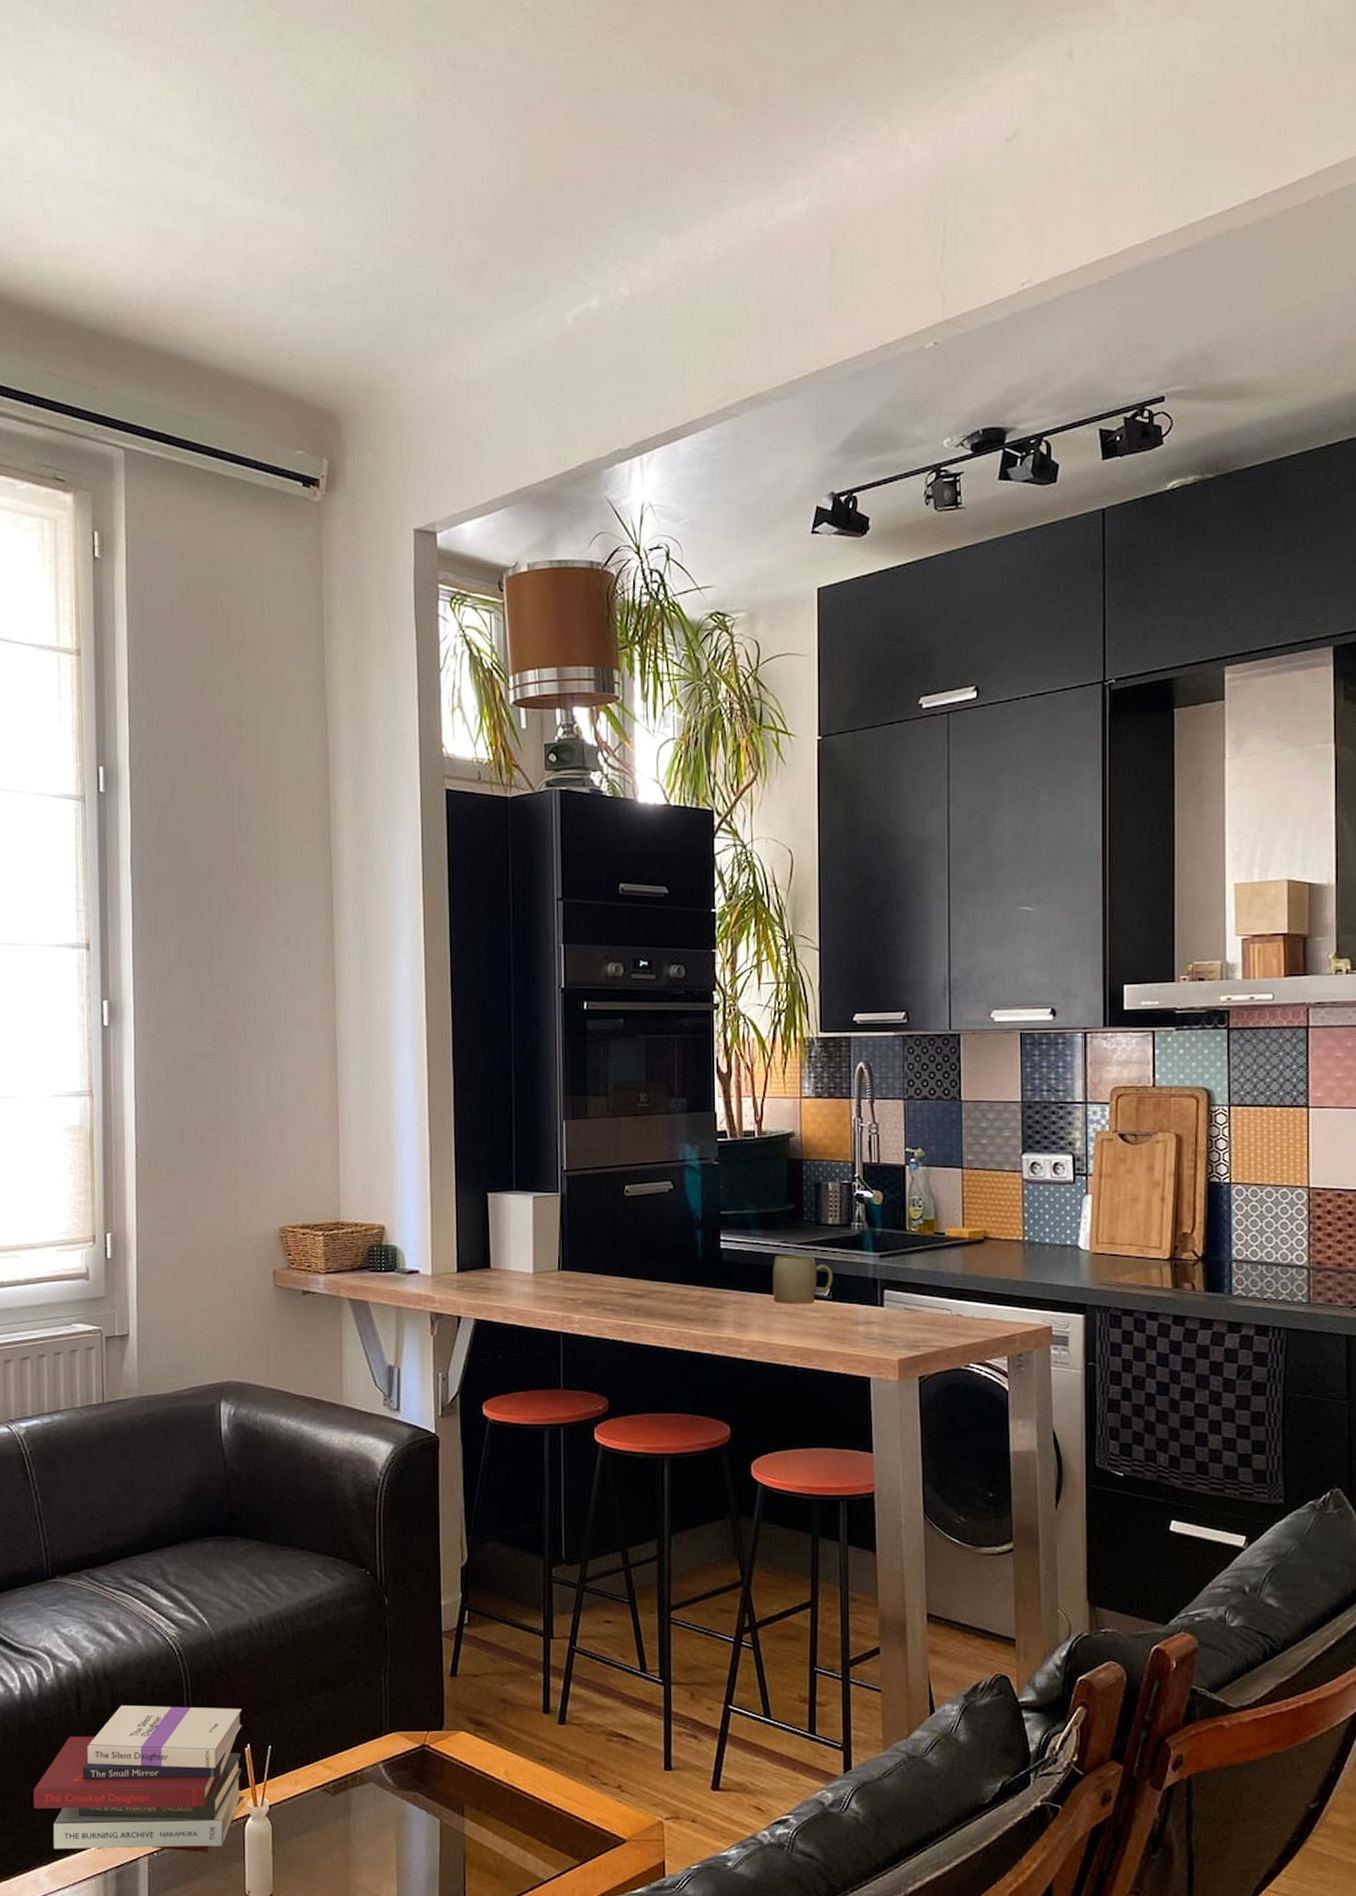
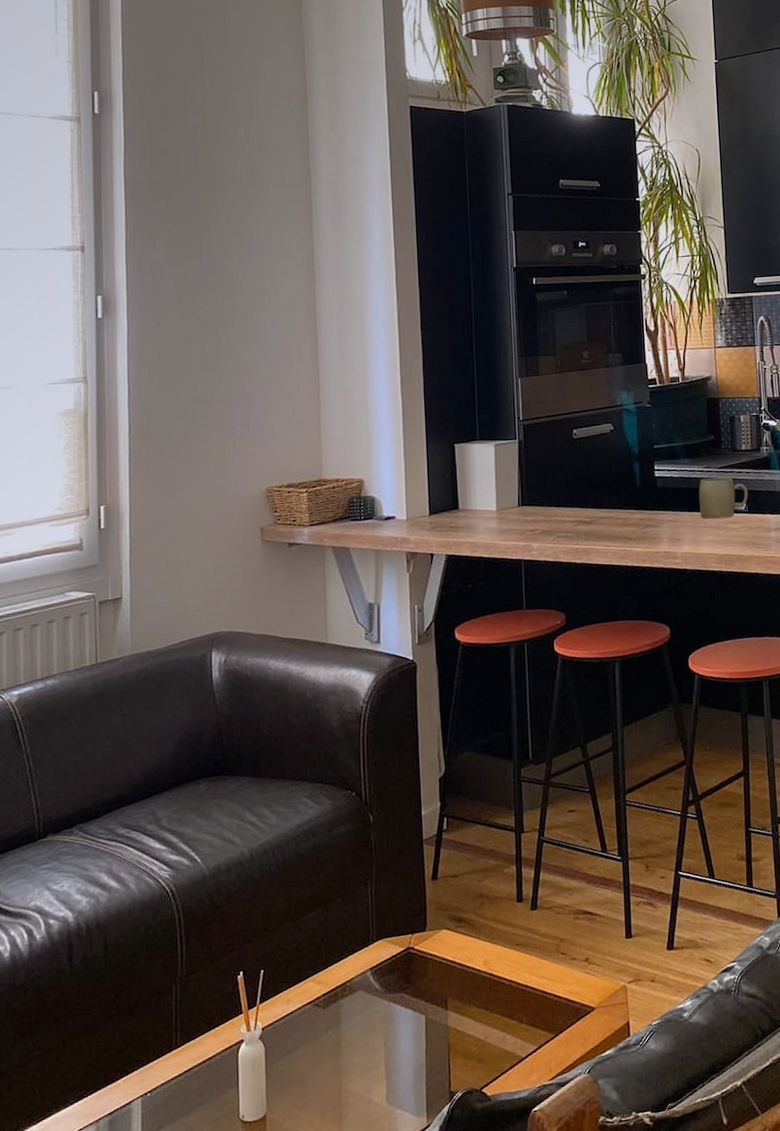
books: present [33,1705,246,1852] -> none [22,938,239,1107]

